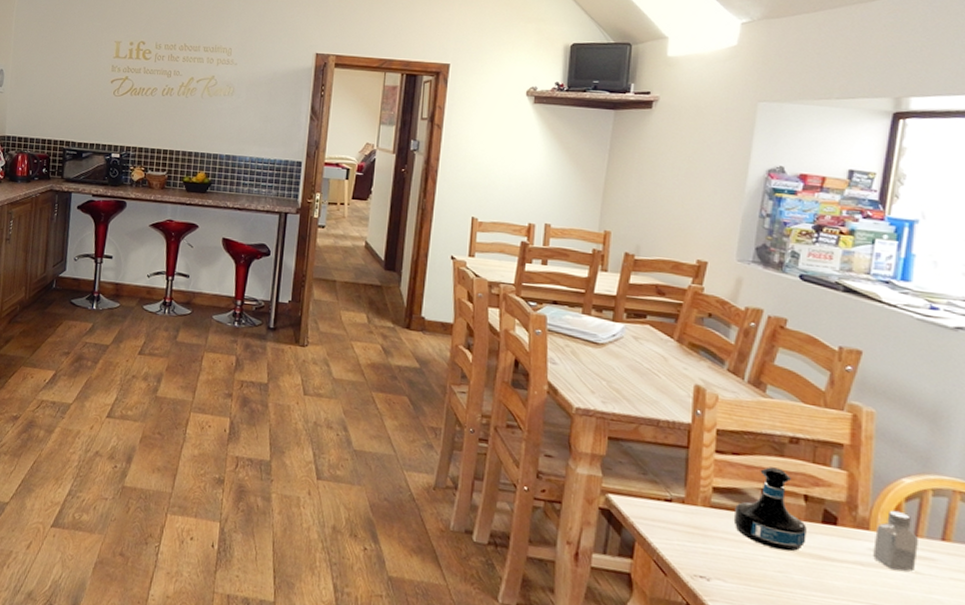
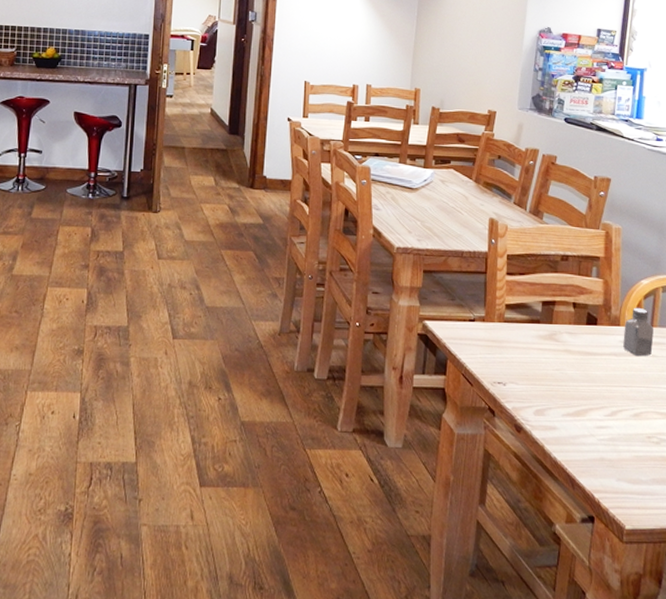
tequila bottle: present [733,467,807,552] -> none [522,282,576,352]

